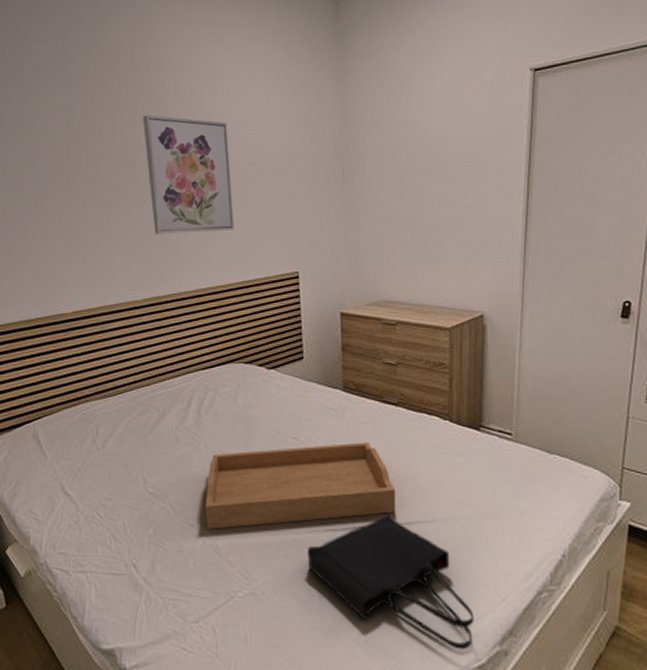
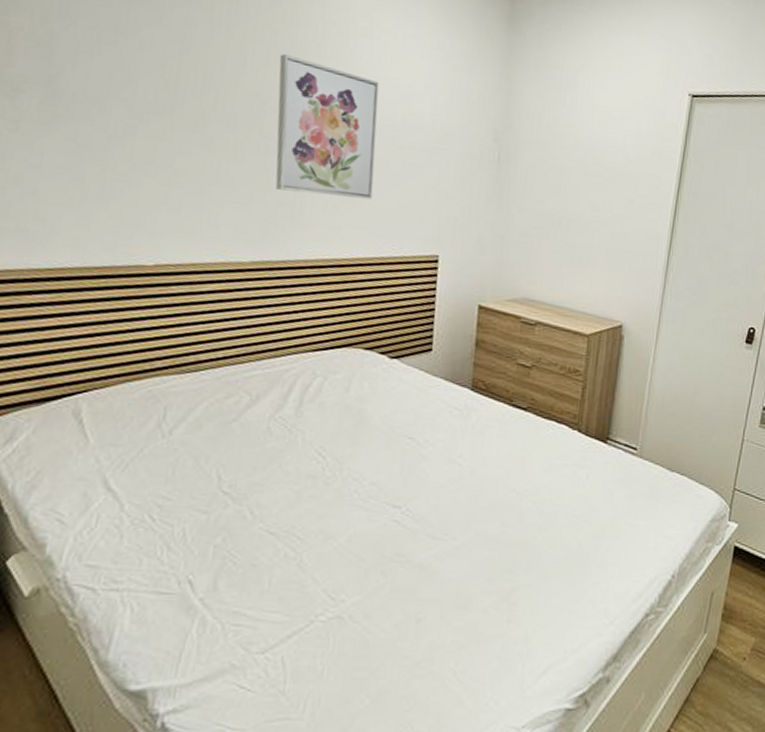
serving tray: present [205,442,396,529] -> none [291,447,515,540]
tote bag: present [307,514,474,650] -> none [408,528,581,678]

